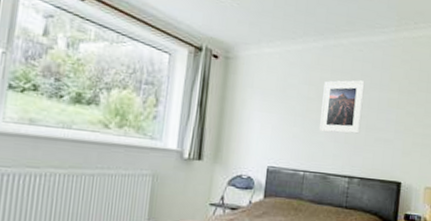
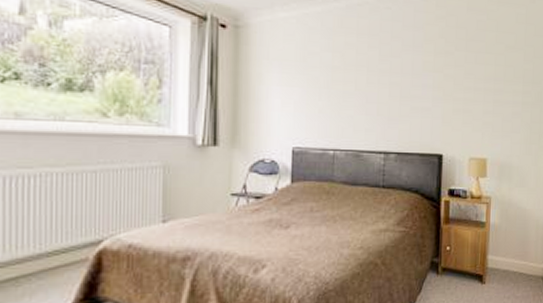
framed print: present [319,80,365,134] -> none [348,42,396,105]

